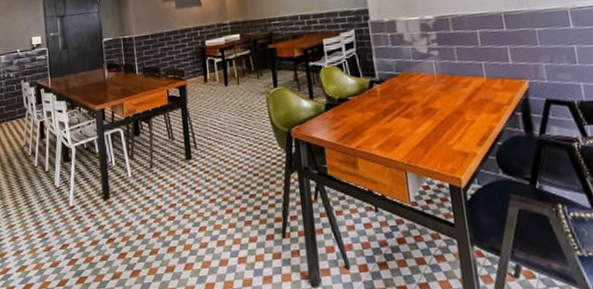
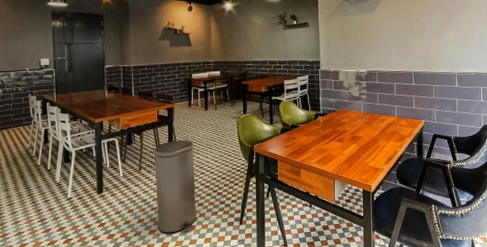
pedal bin: none [166,126,225,253] -> present [154,140,196,235]

